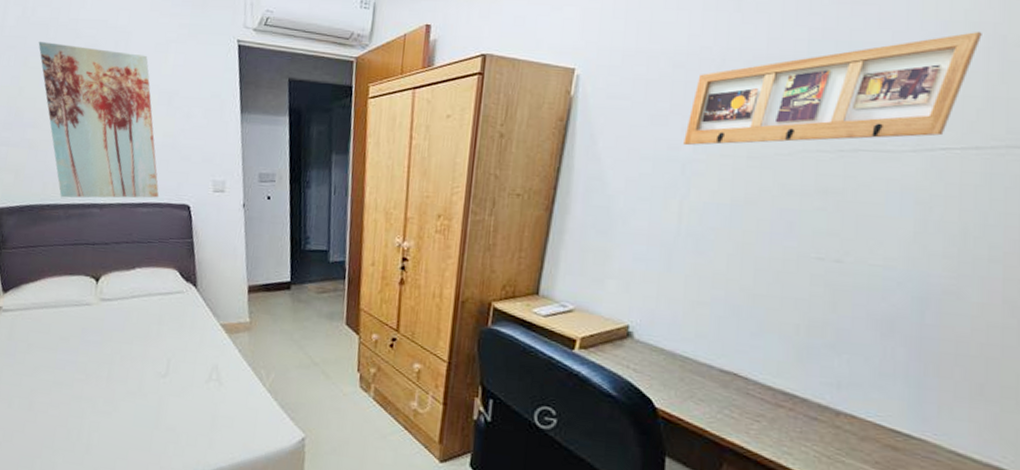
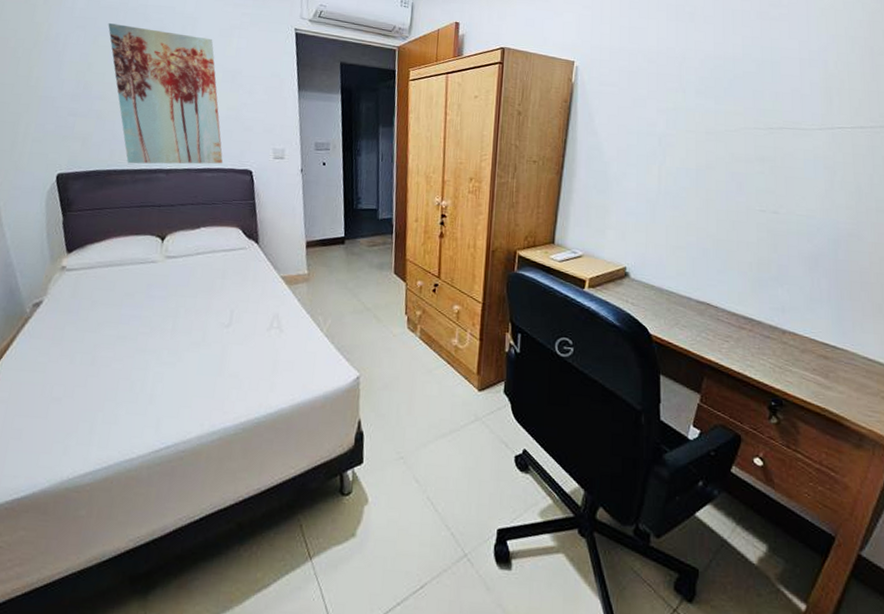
picture frame: present [683,32,982,146] -> none [659,43,858,123]

